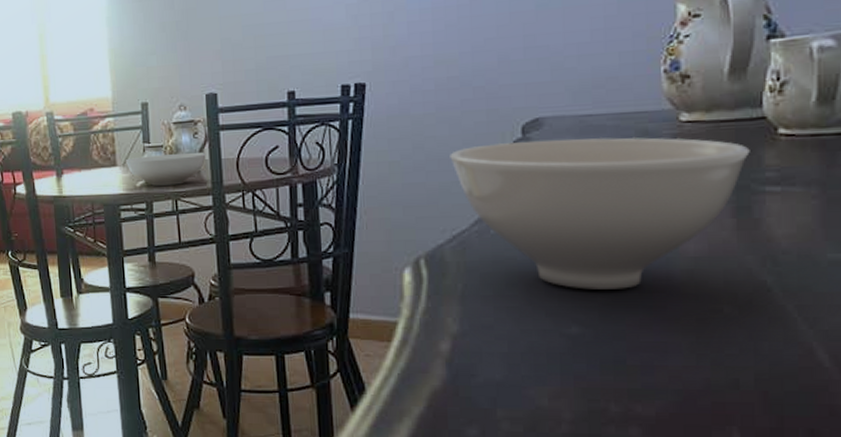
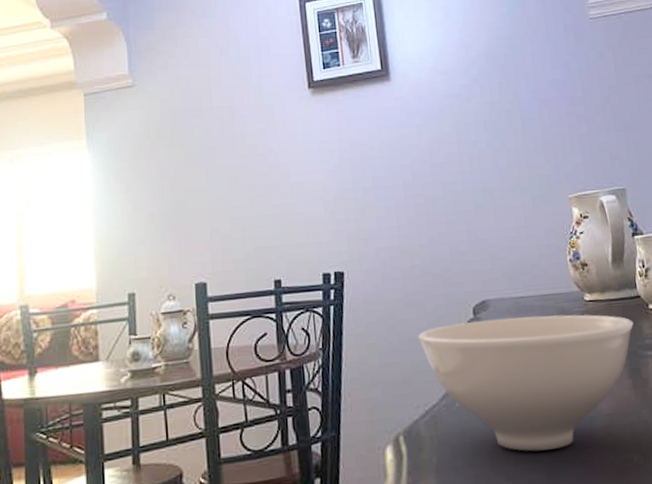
bowl: present [125,152,206,186] -> none [108,343,196,381]

